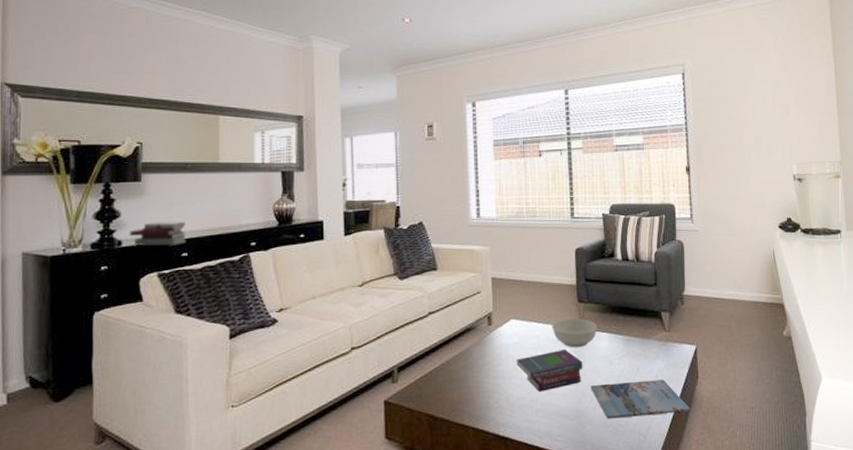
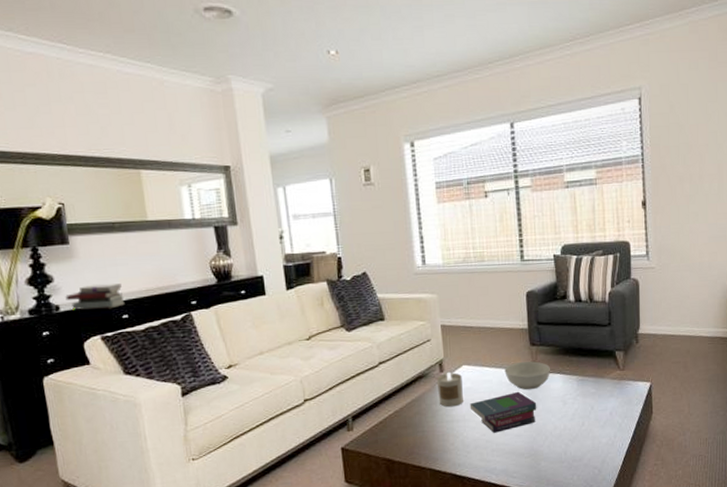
candle: none [484,325,510,363] -> present [436,371,463,408]
magazine: present [590,380,691,419] -> none [545,416,645,456]

